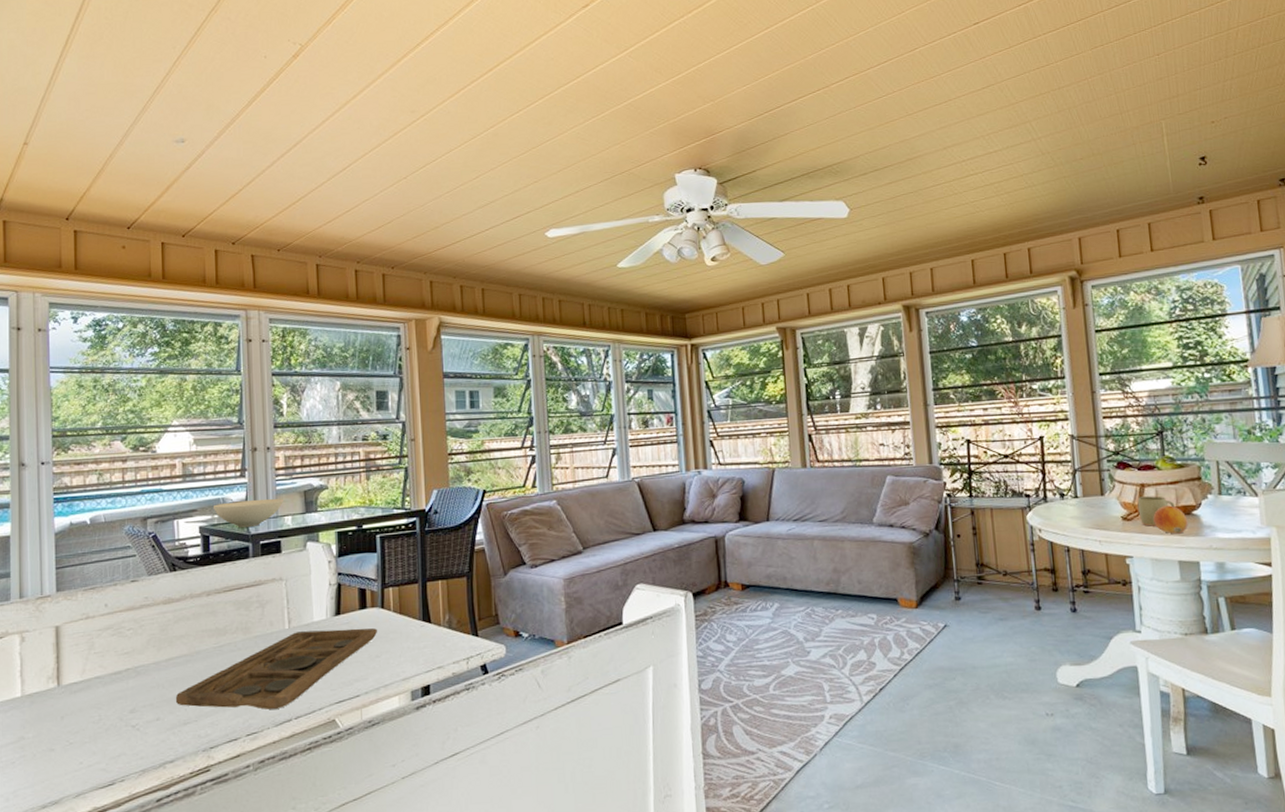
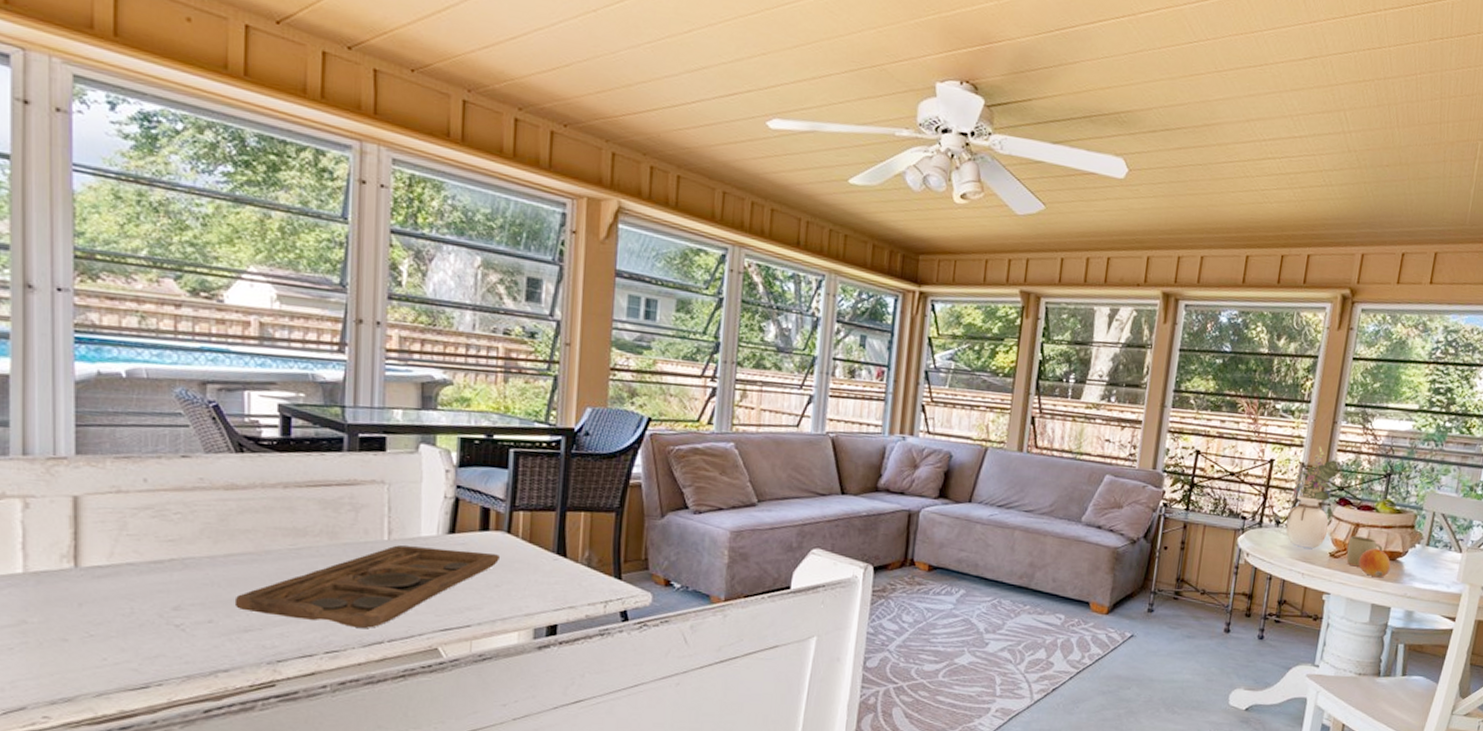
bowl: present [214,498,283,528] -> none [299,380,393,415]
bouquet: none [1068,417,1114,516] -> present [1286,446,1338,549]

